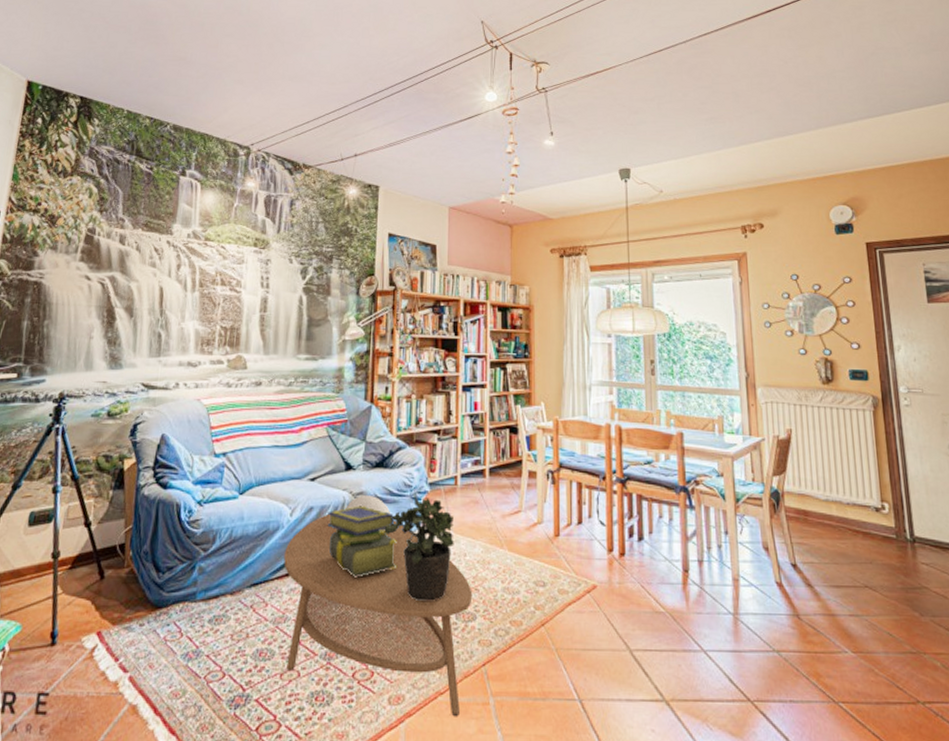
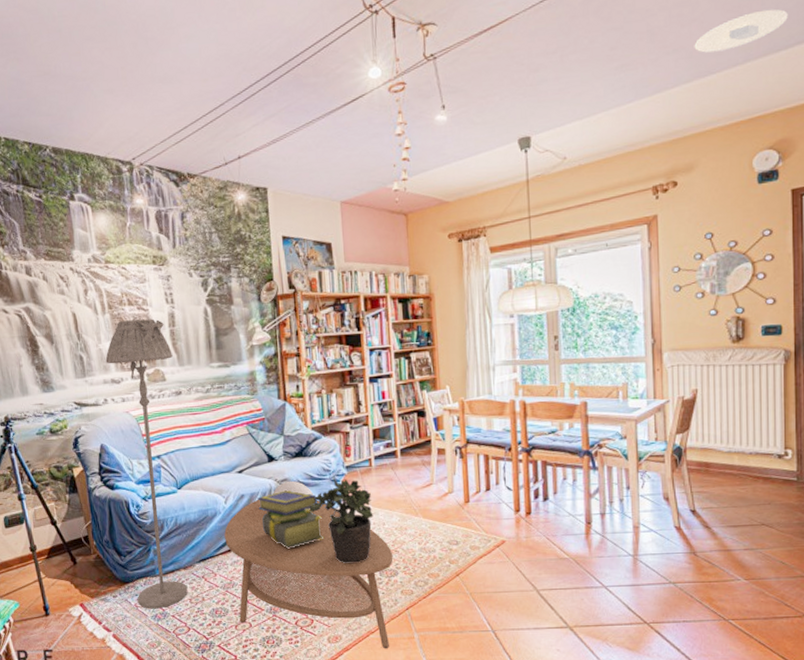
floor lamp: none [168,300,259,645] -> present [105,319,188,609]
recessed light: none [773,88,850,117] -> present [694,8,788,53]

